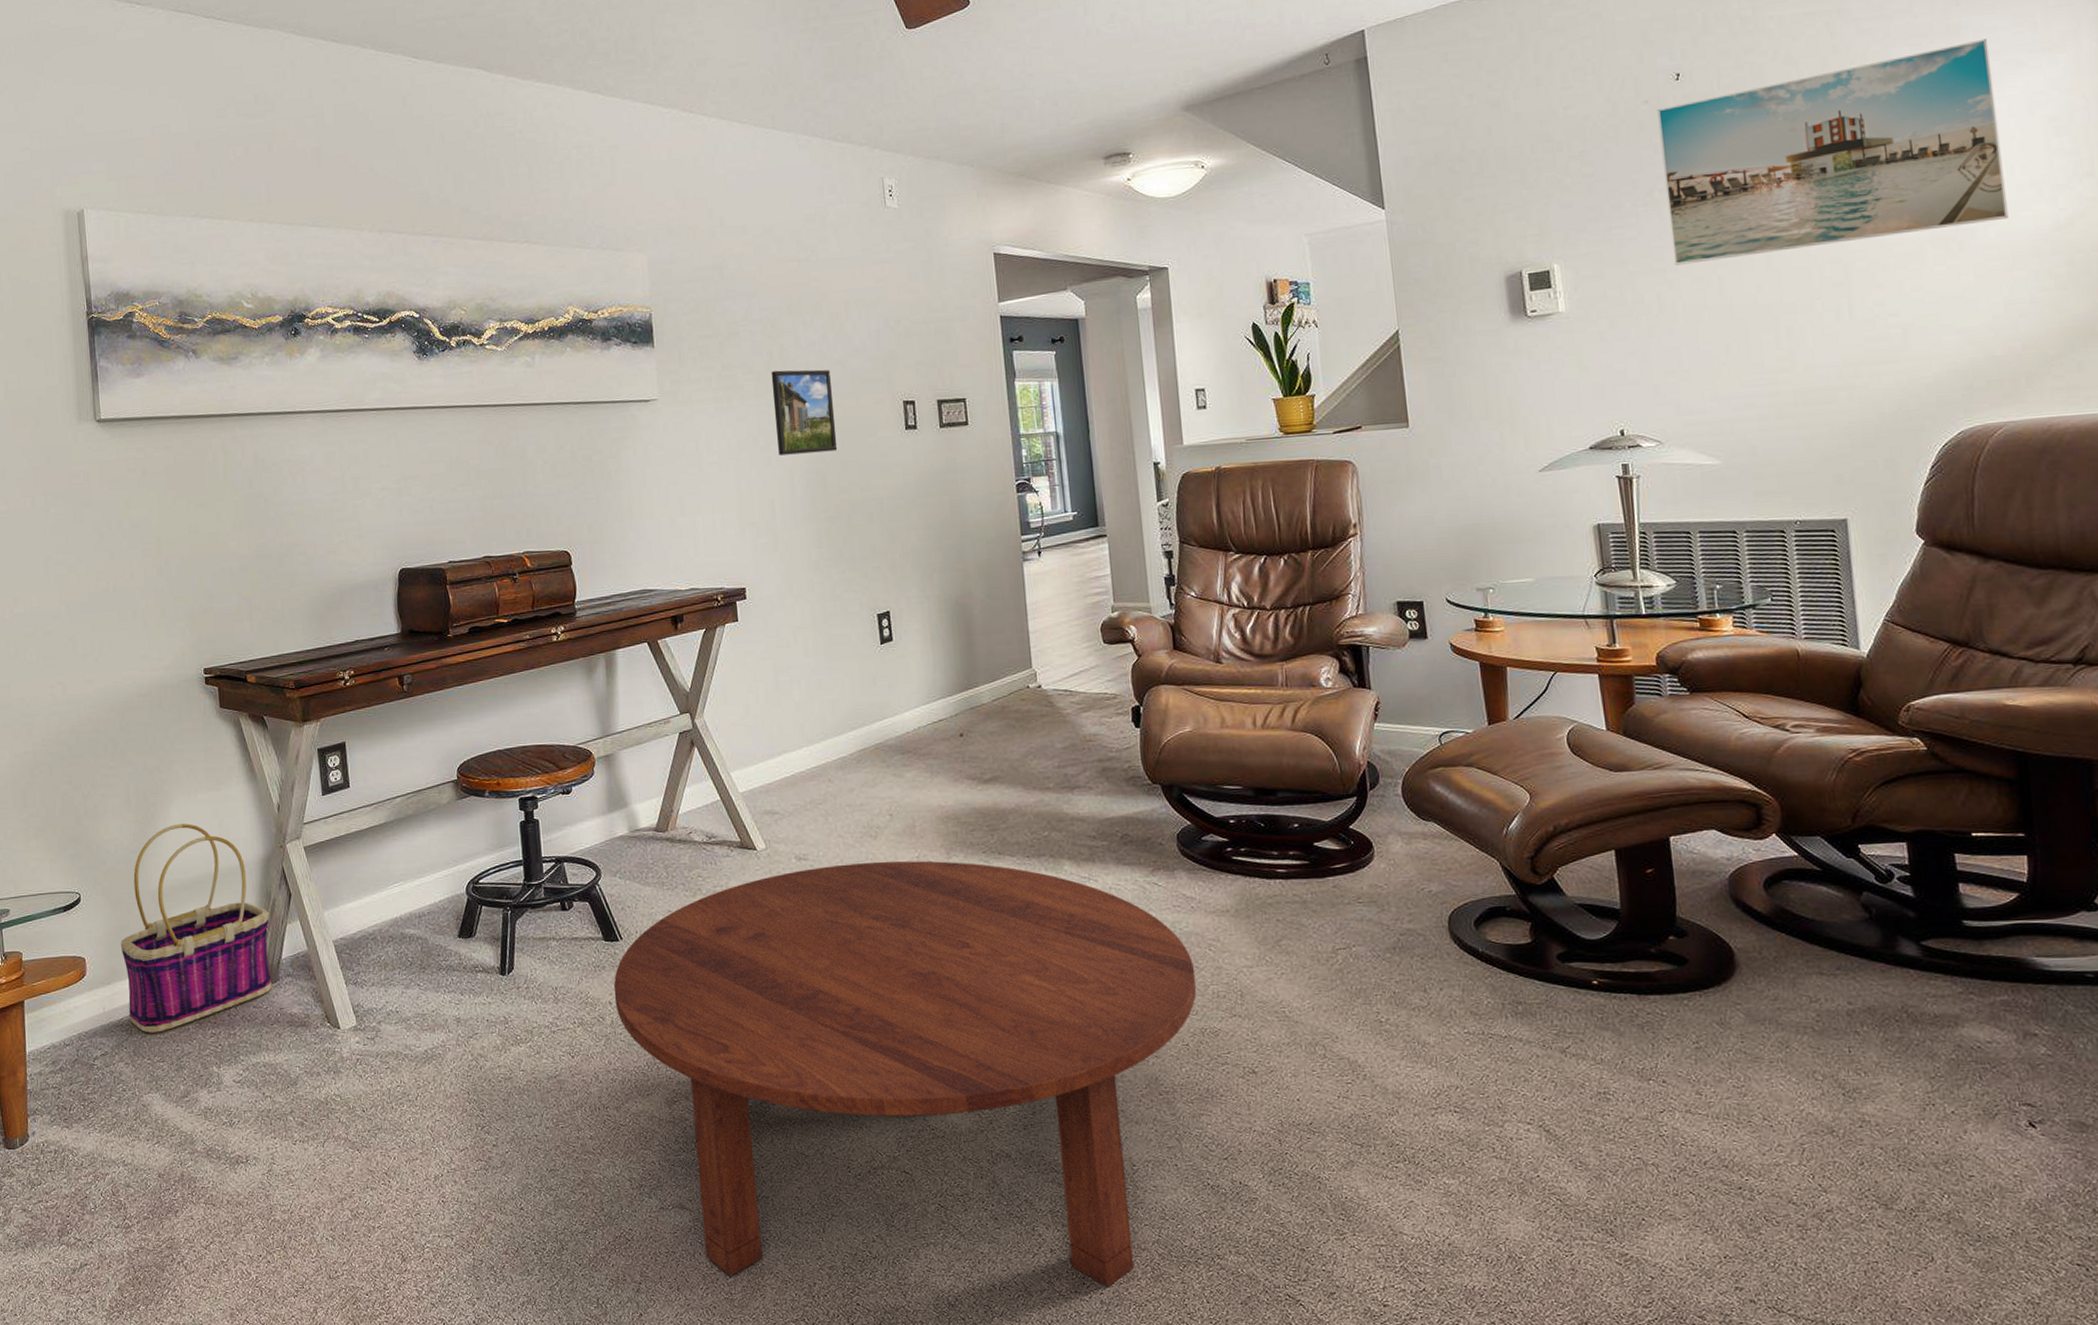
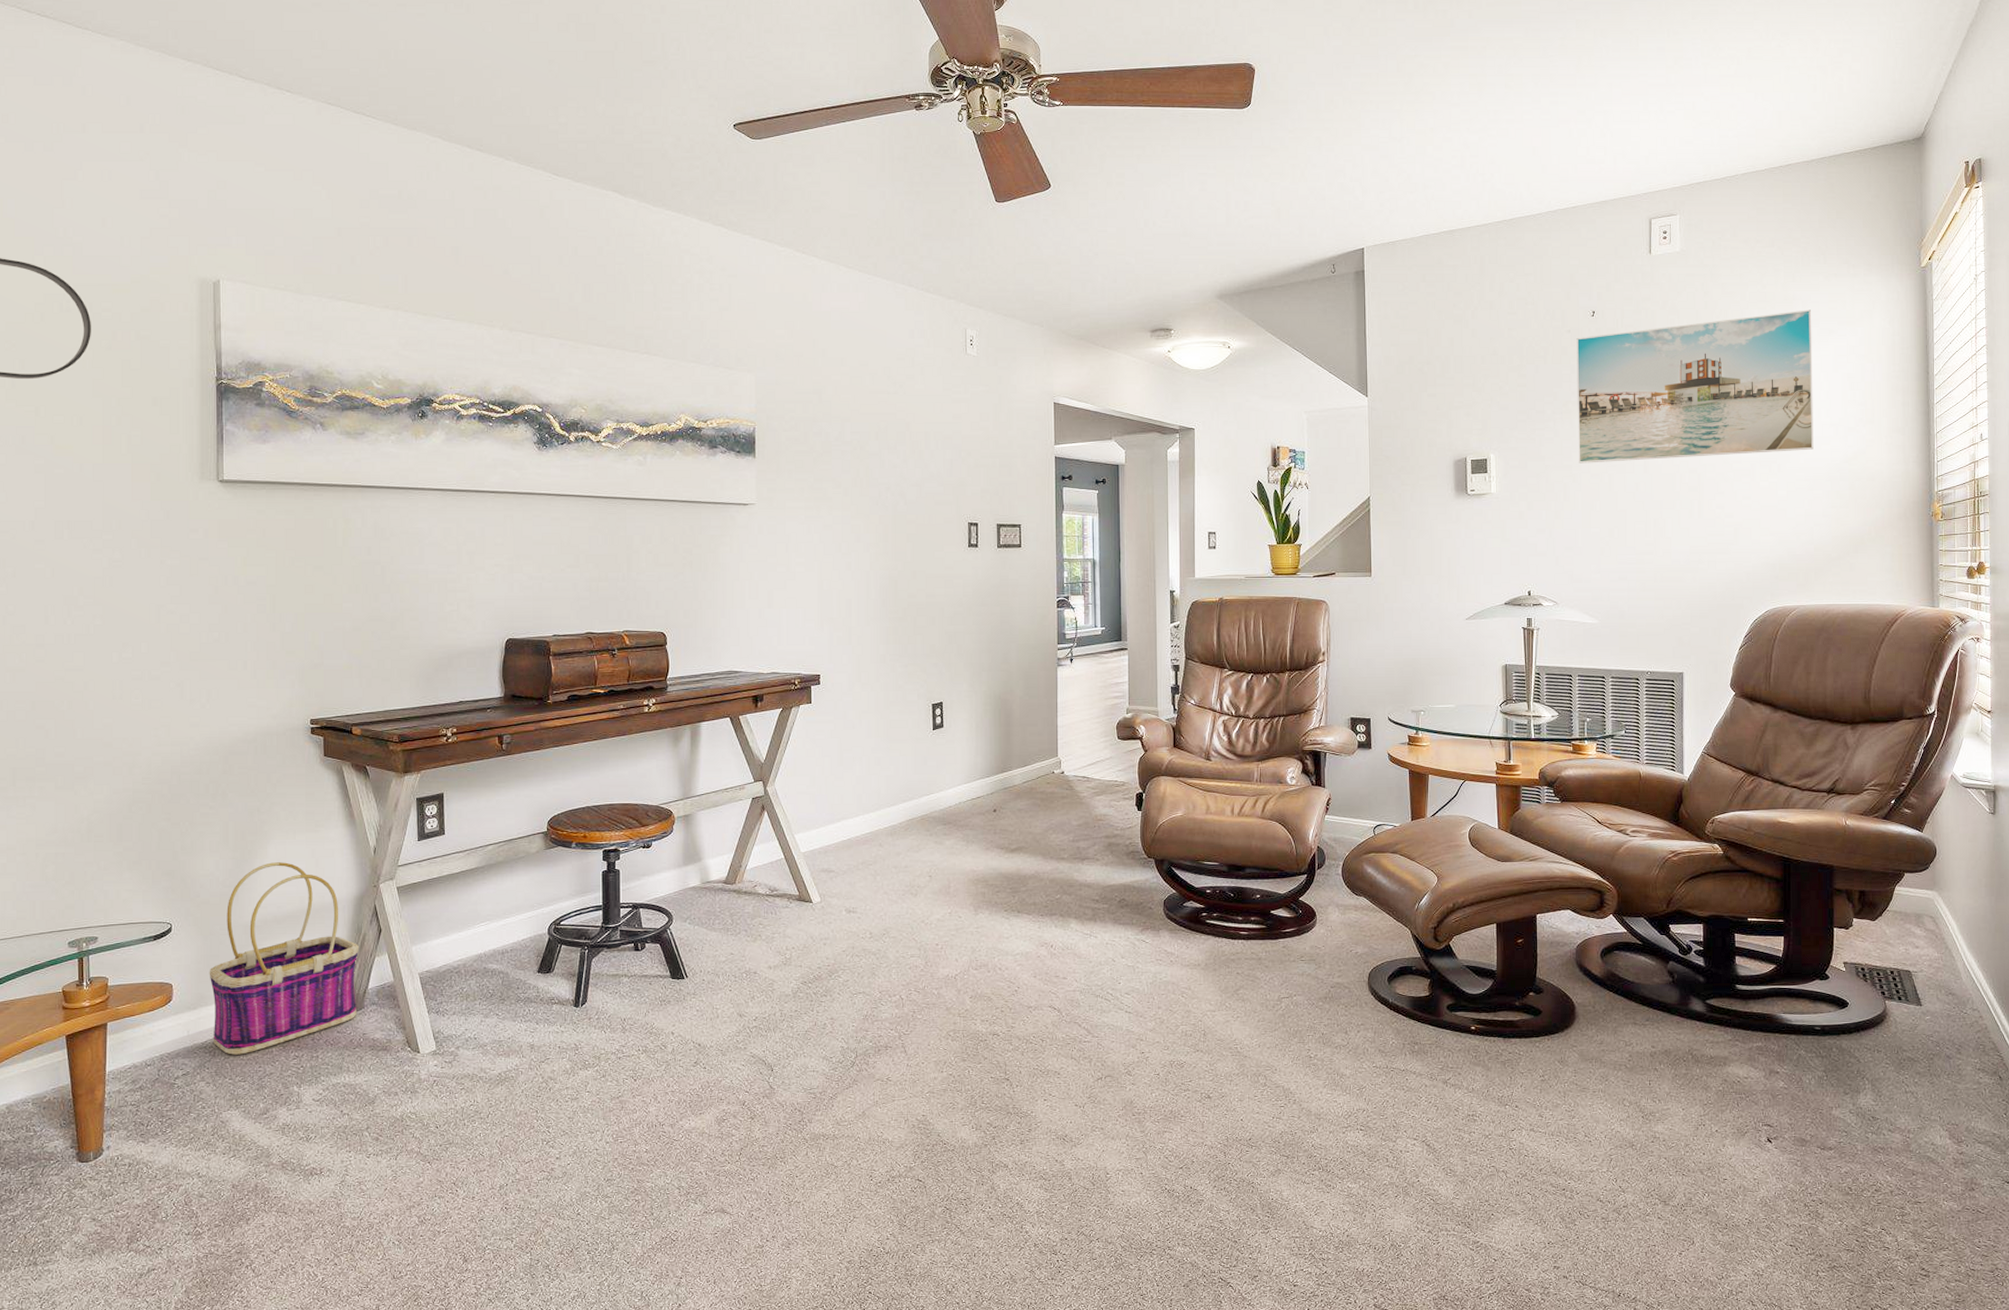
coffee table: present [613,860,1197,1287] -> none [677,915,1170,1275]
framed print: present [771,369,838,456] -> none [856,487,909,561]

